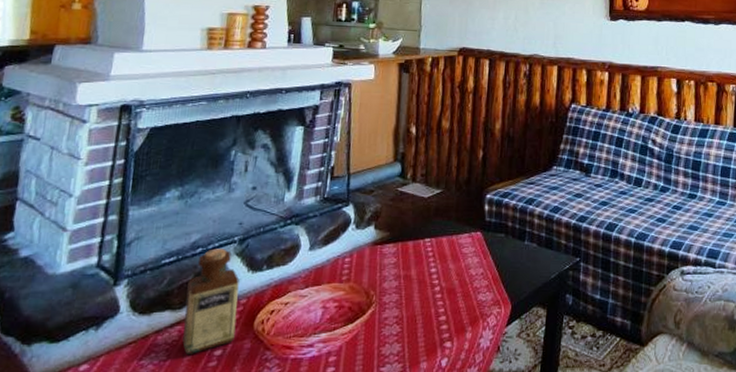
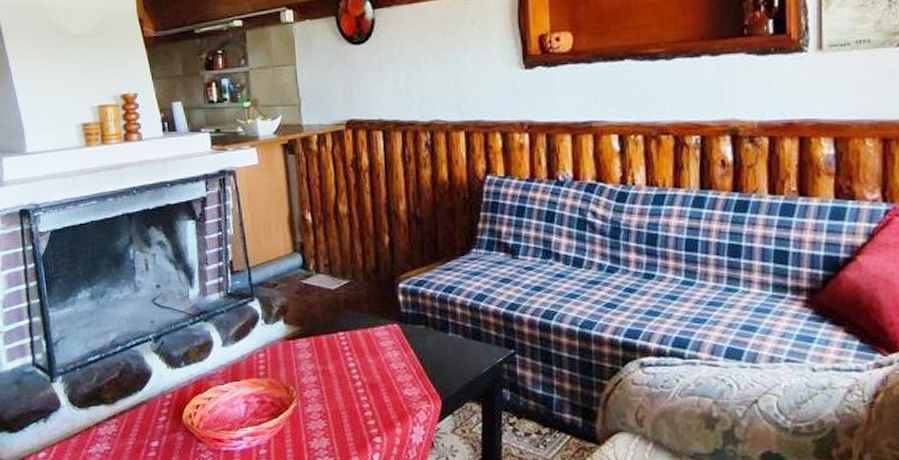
bottle: present [182,248,240,354] -> none [115,346,167,445]

